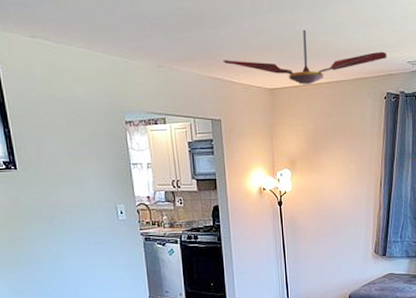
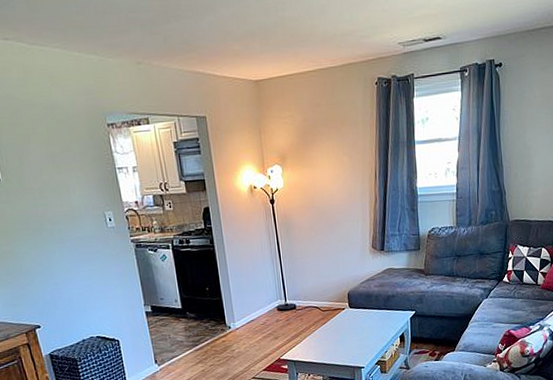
ceiling fan: present [223,29,387,85] -> none [204,14,377,75]

